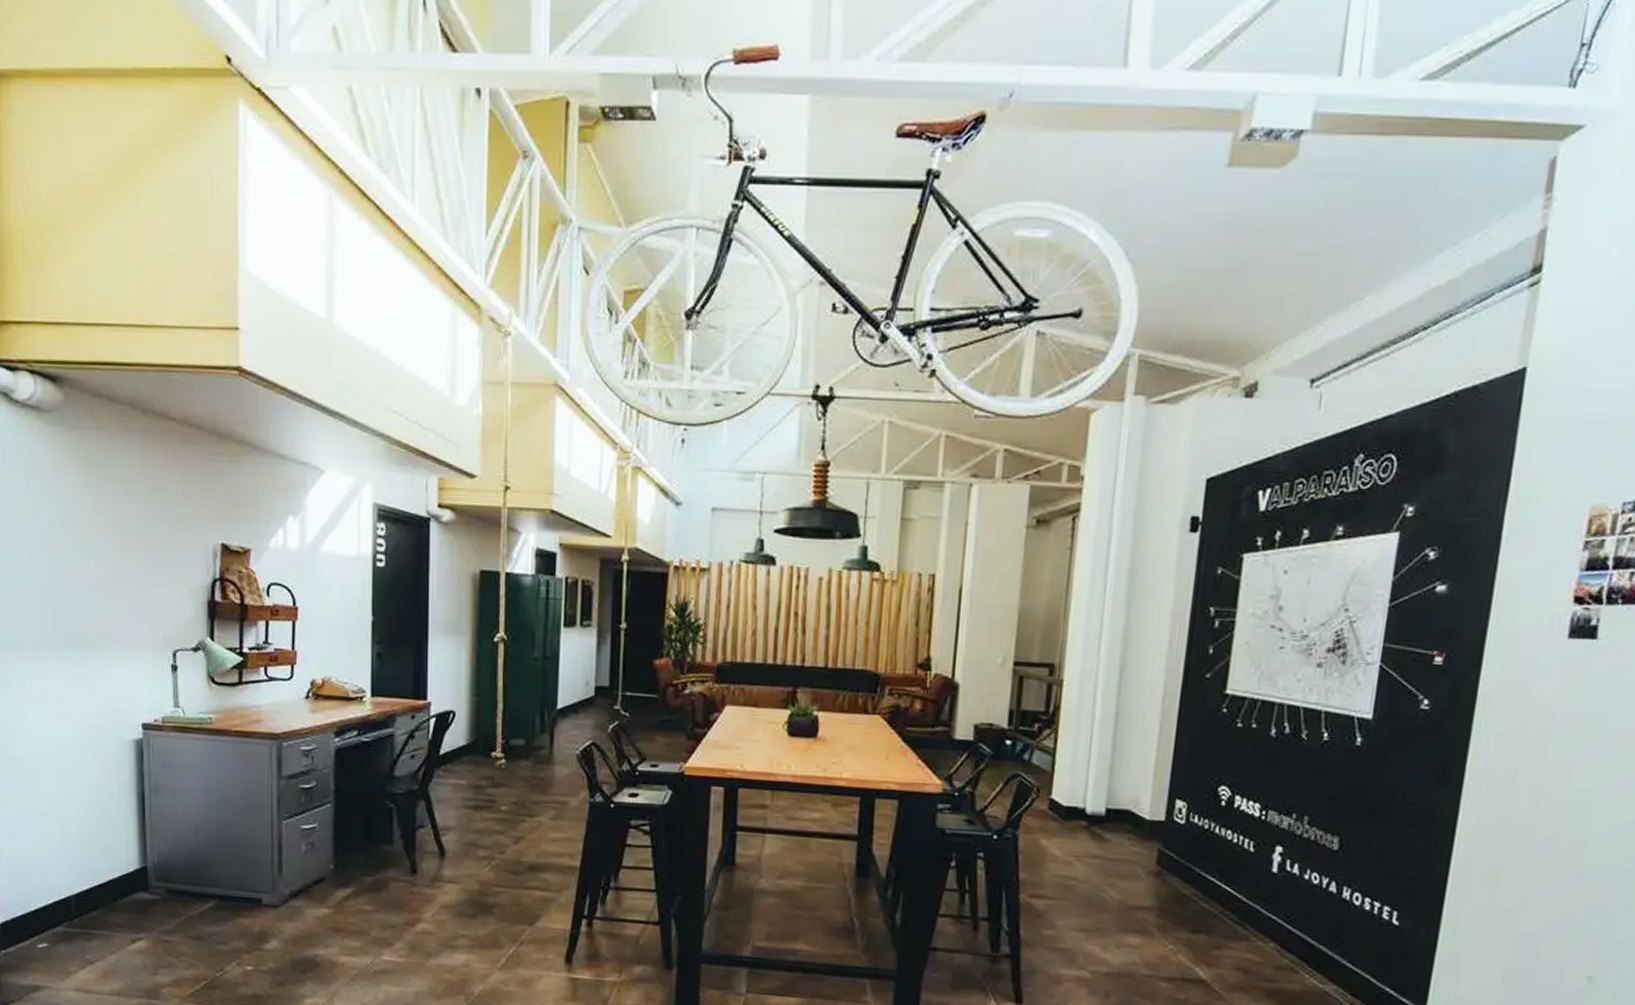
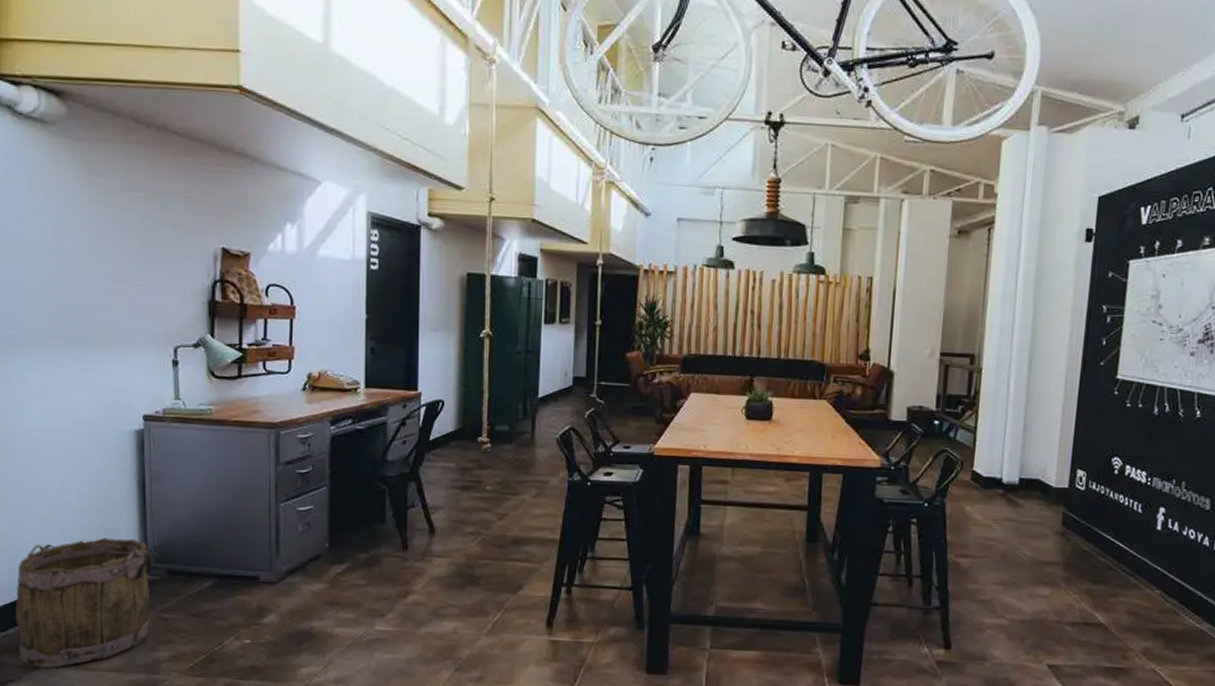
bucket: none [16,853,158,990] -> present [15,537,158,669]

